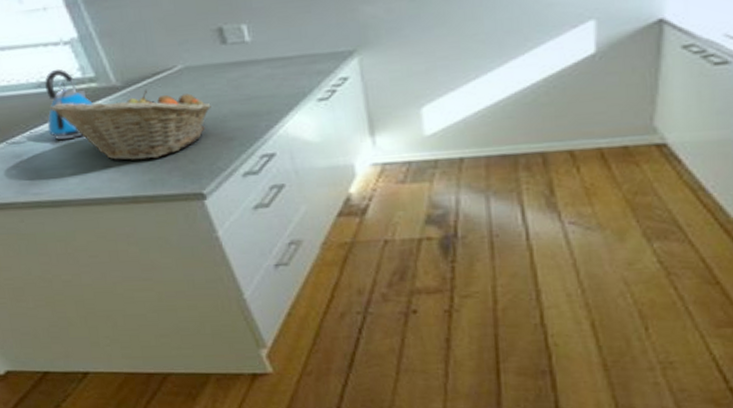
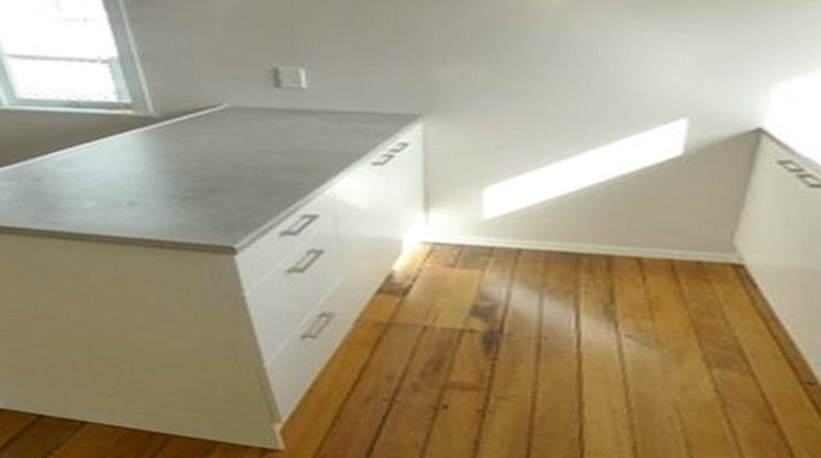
kettle: present [44,69,93,140] -> none [73,88,126,169]
fruit basket: present [50,89,211,161] -> none [78,124,255,202]

